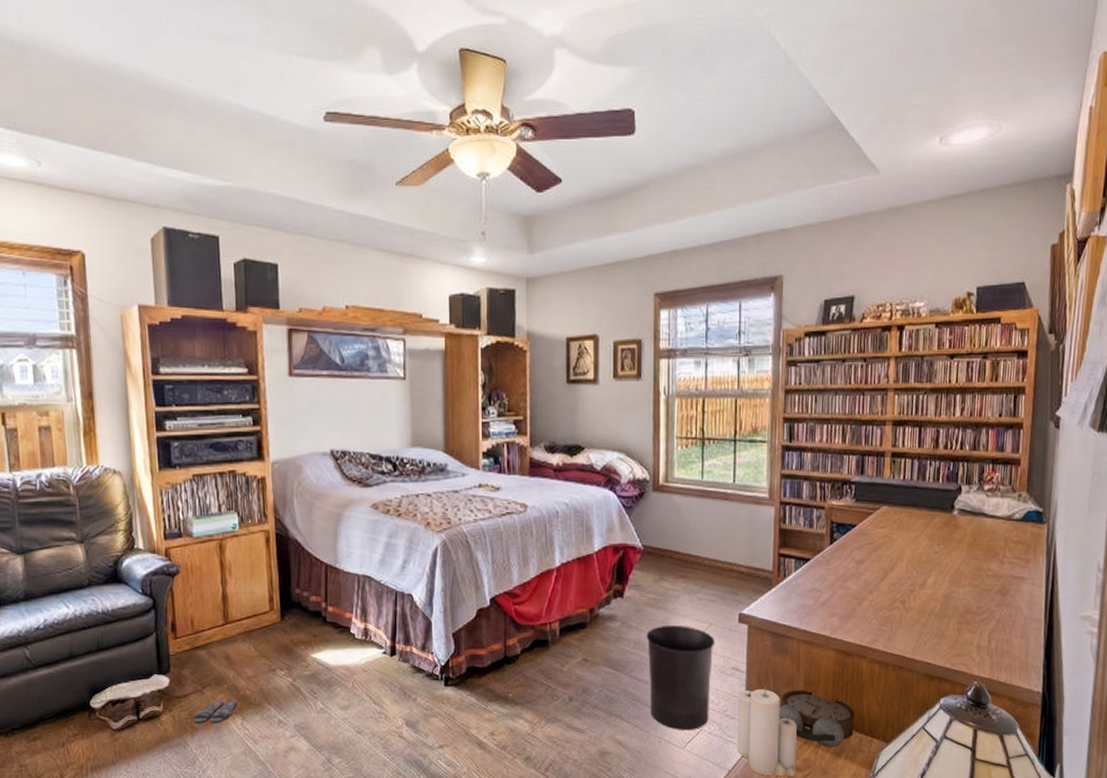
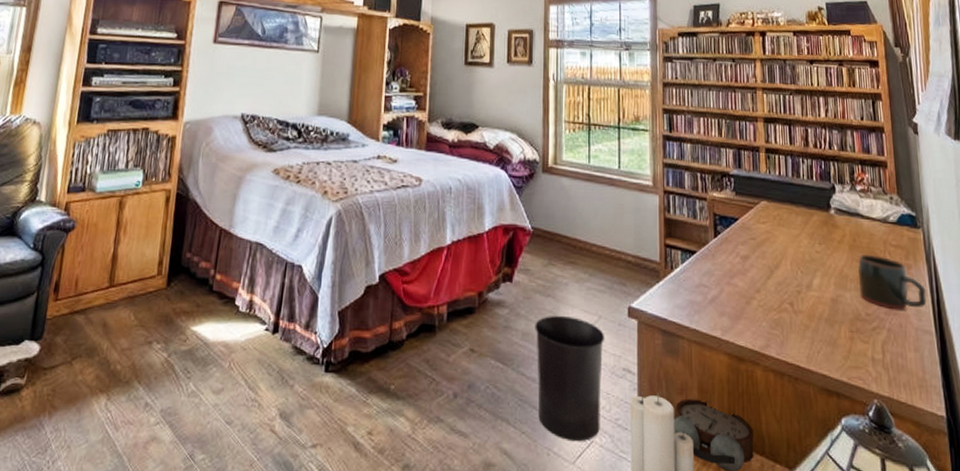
slippers: present [192,700,237,724] -> none [55,375,106,403]
mug: none [973,552,1042,602] -> present [858,255,927,310]

